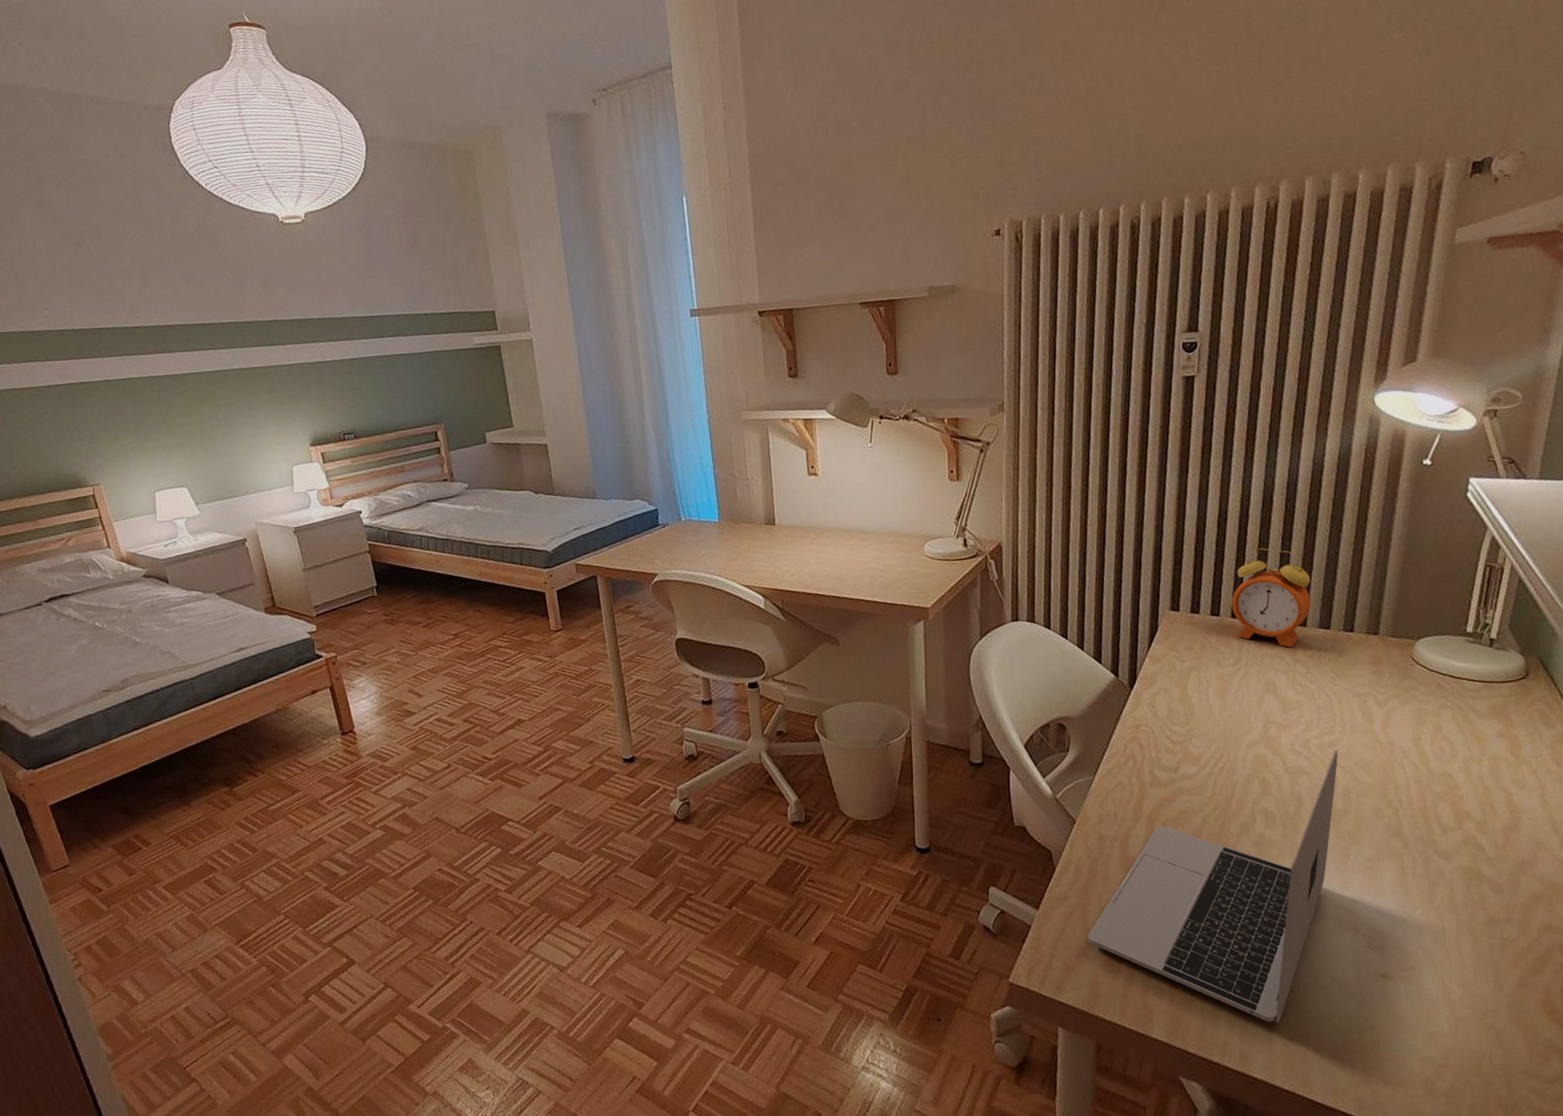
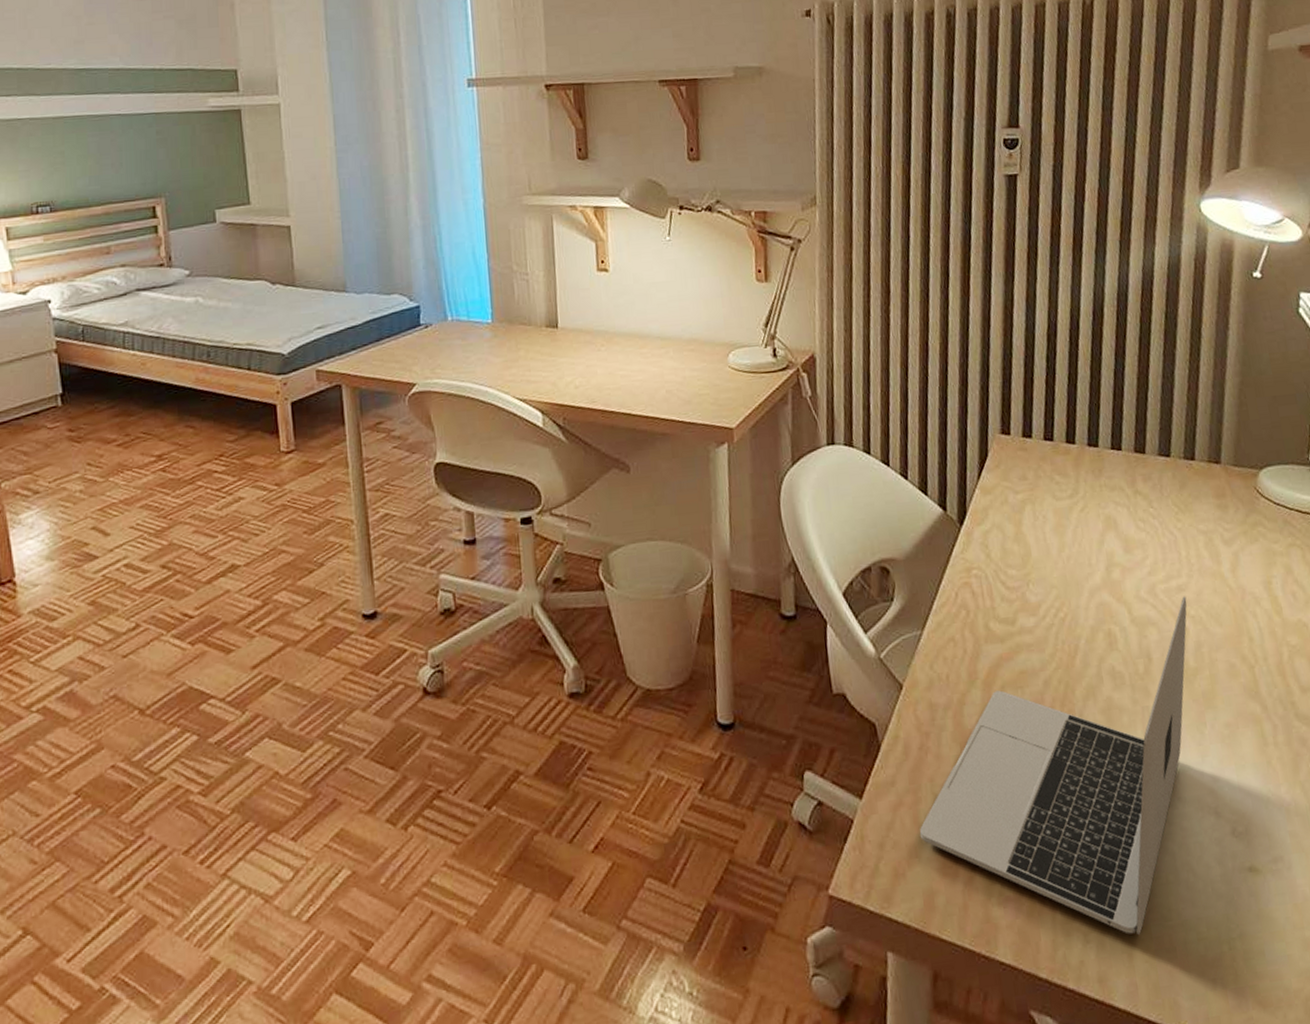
alarm clock: present [1231,547,1312,648] -> none [1065,364,1150,478]

